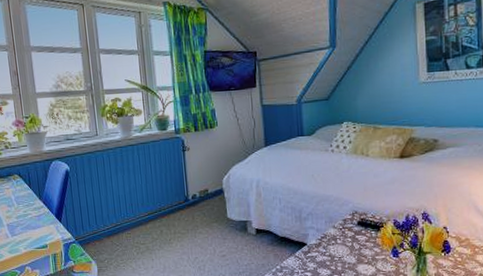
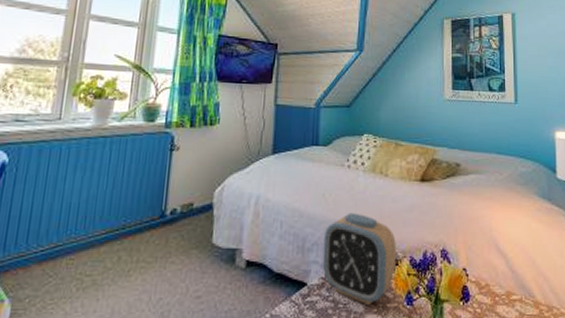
alarm clock: none [316,188,382,259] -> present [322,212,396,306]

